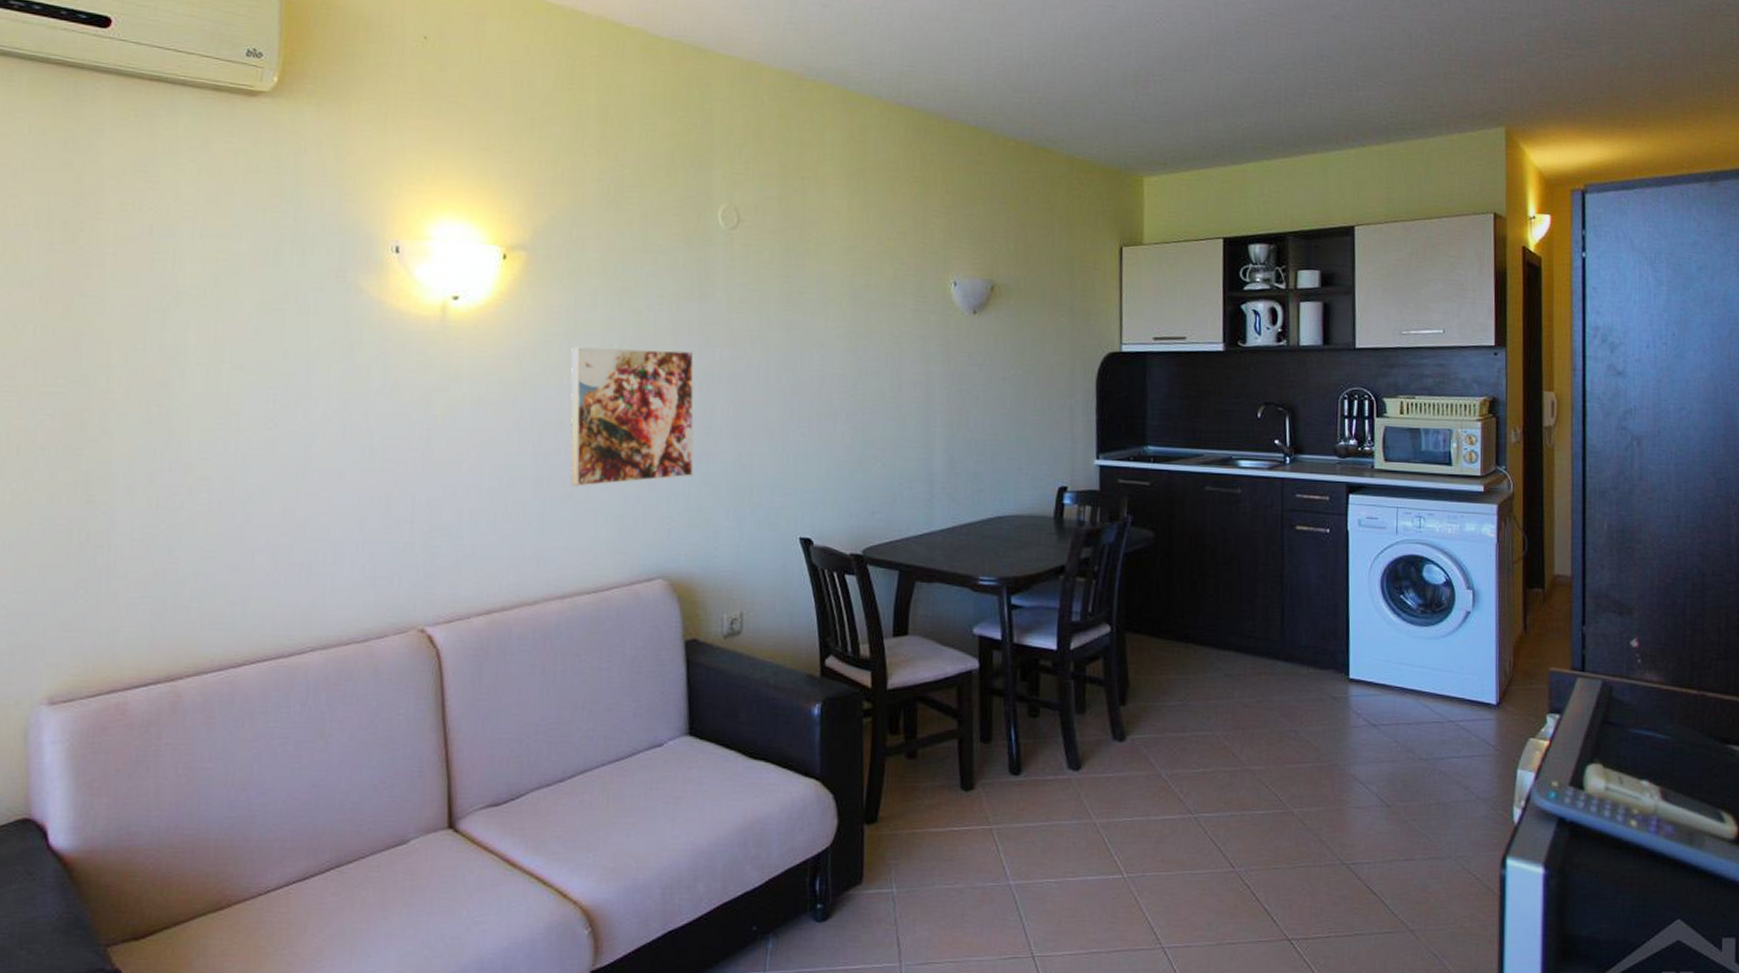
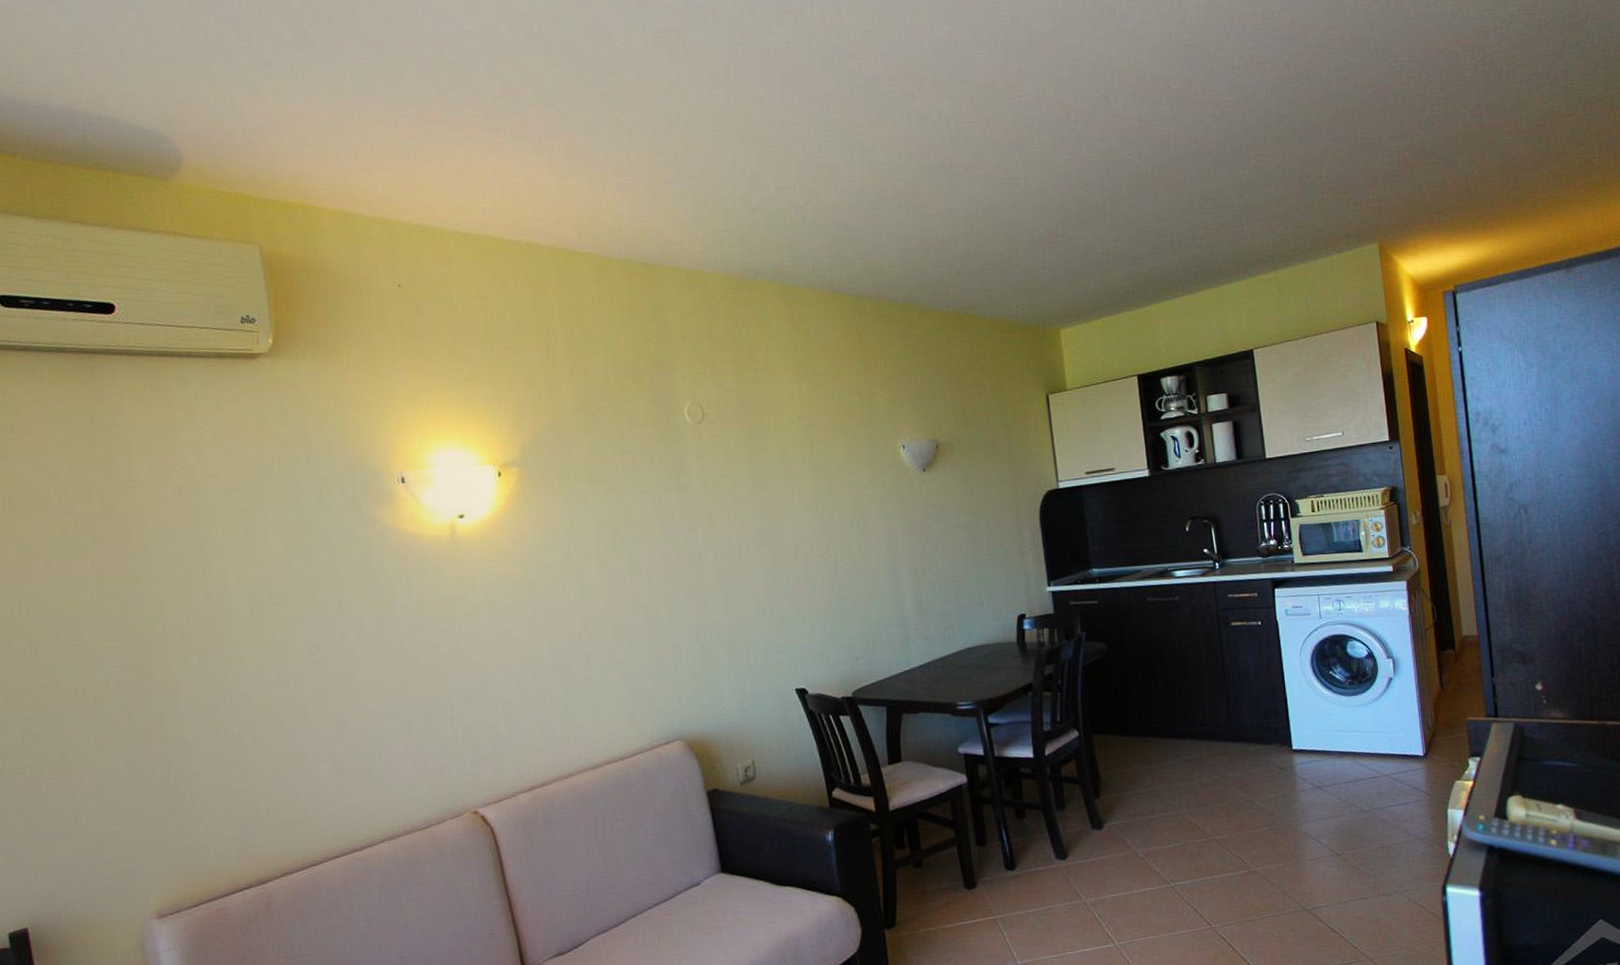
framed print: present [570,347,694,487] -> none [570,537,694,670]

